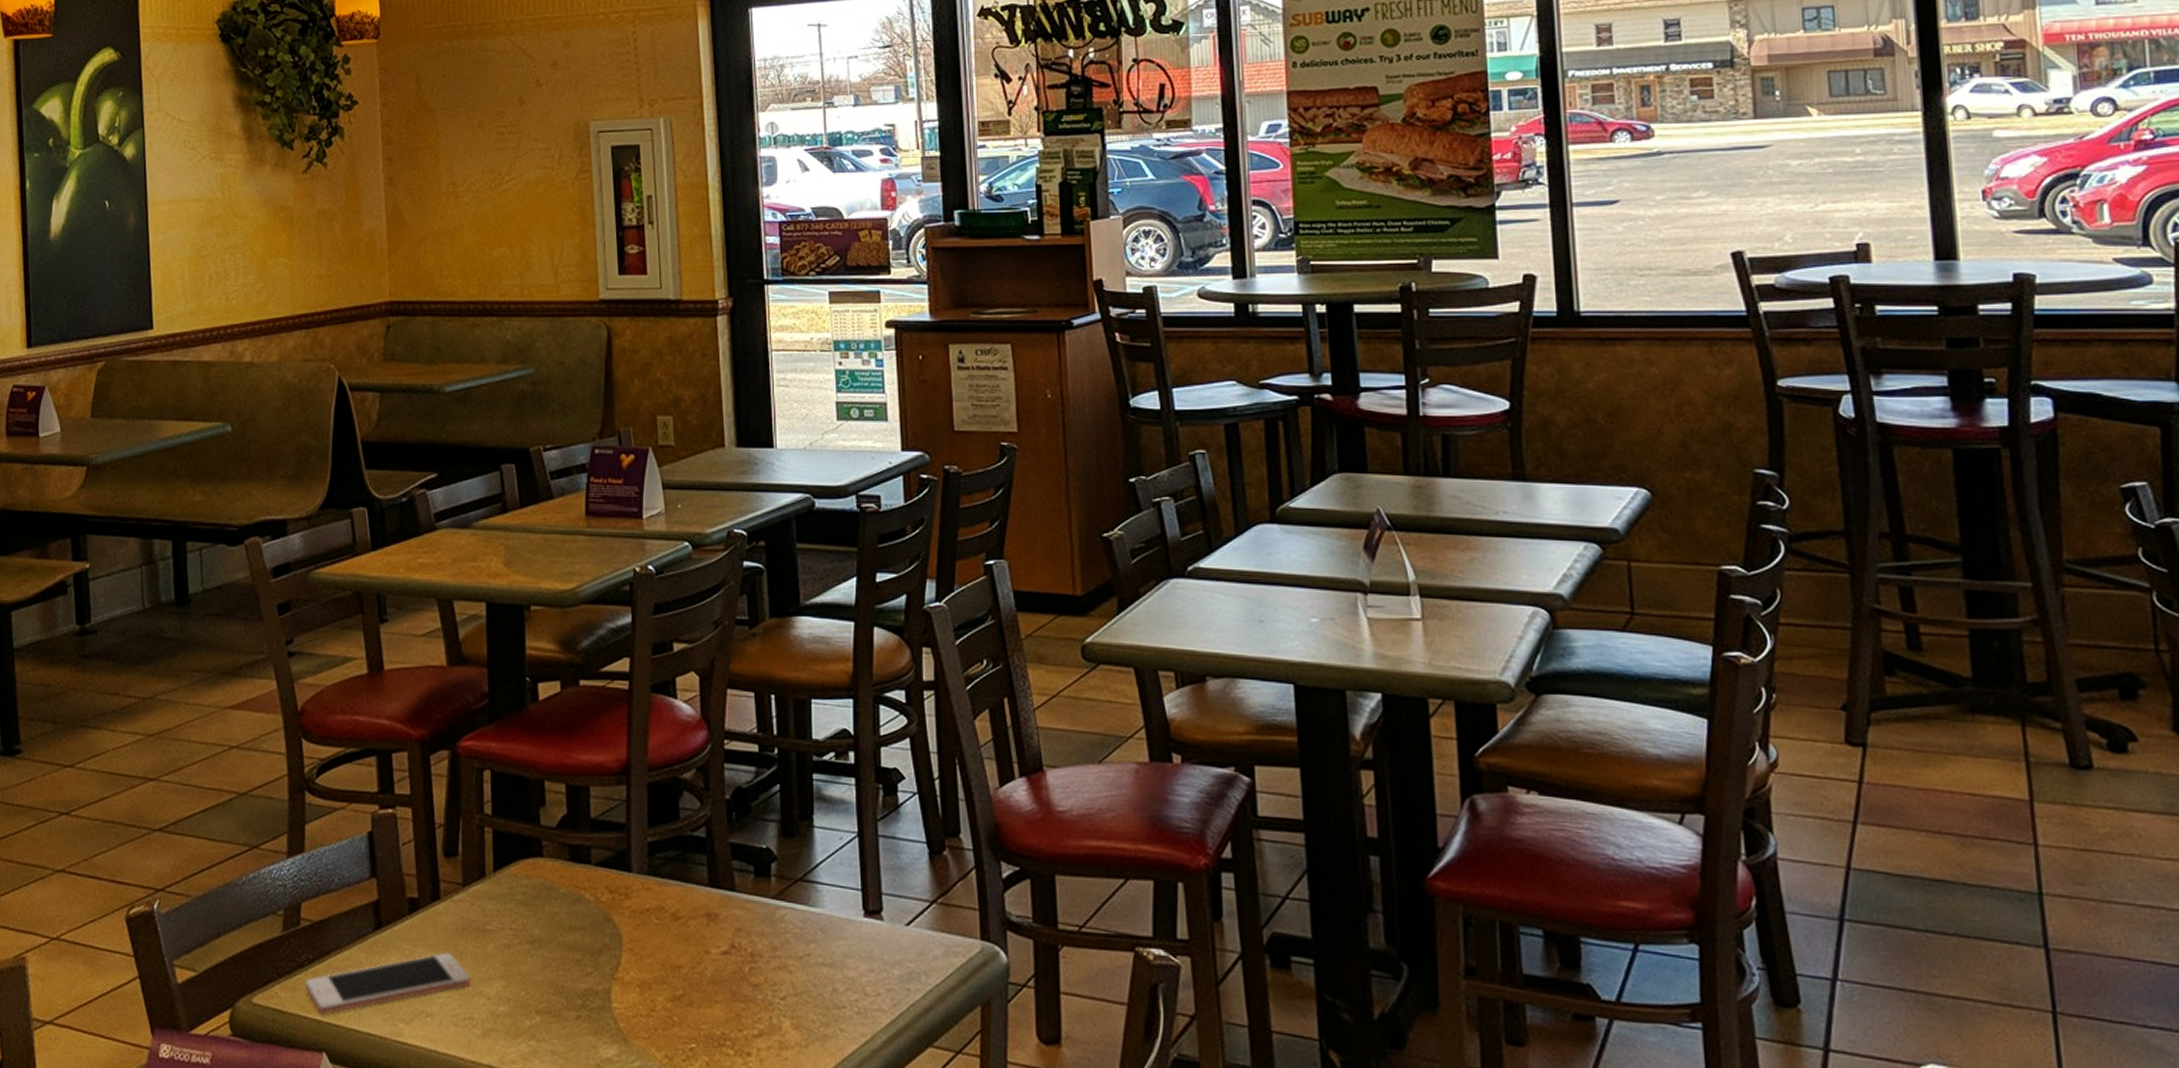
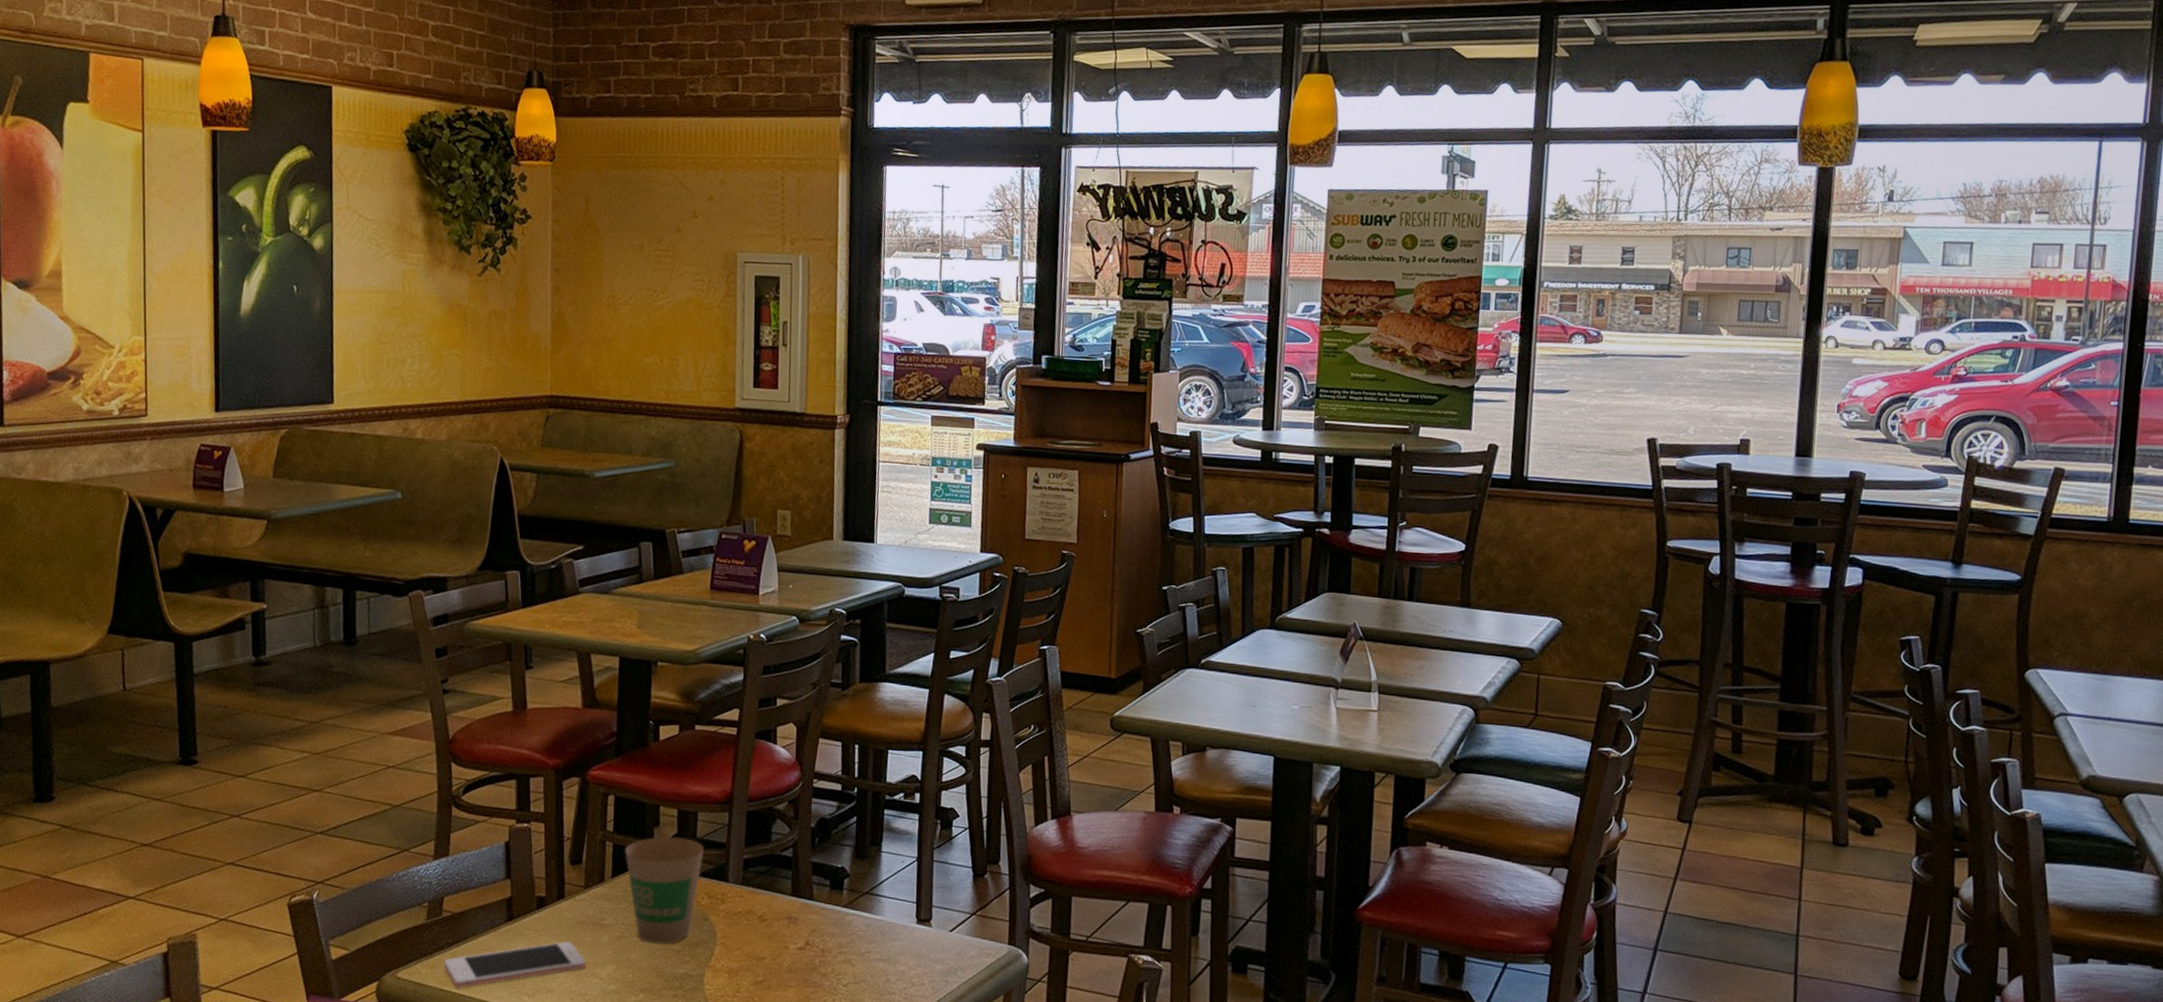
paper cup: none [507,818,600,953] -> present [625,836,704,945]

